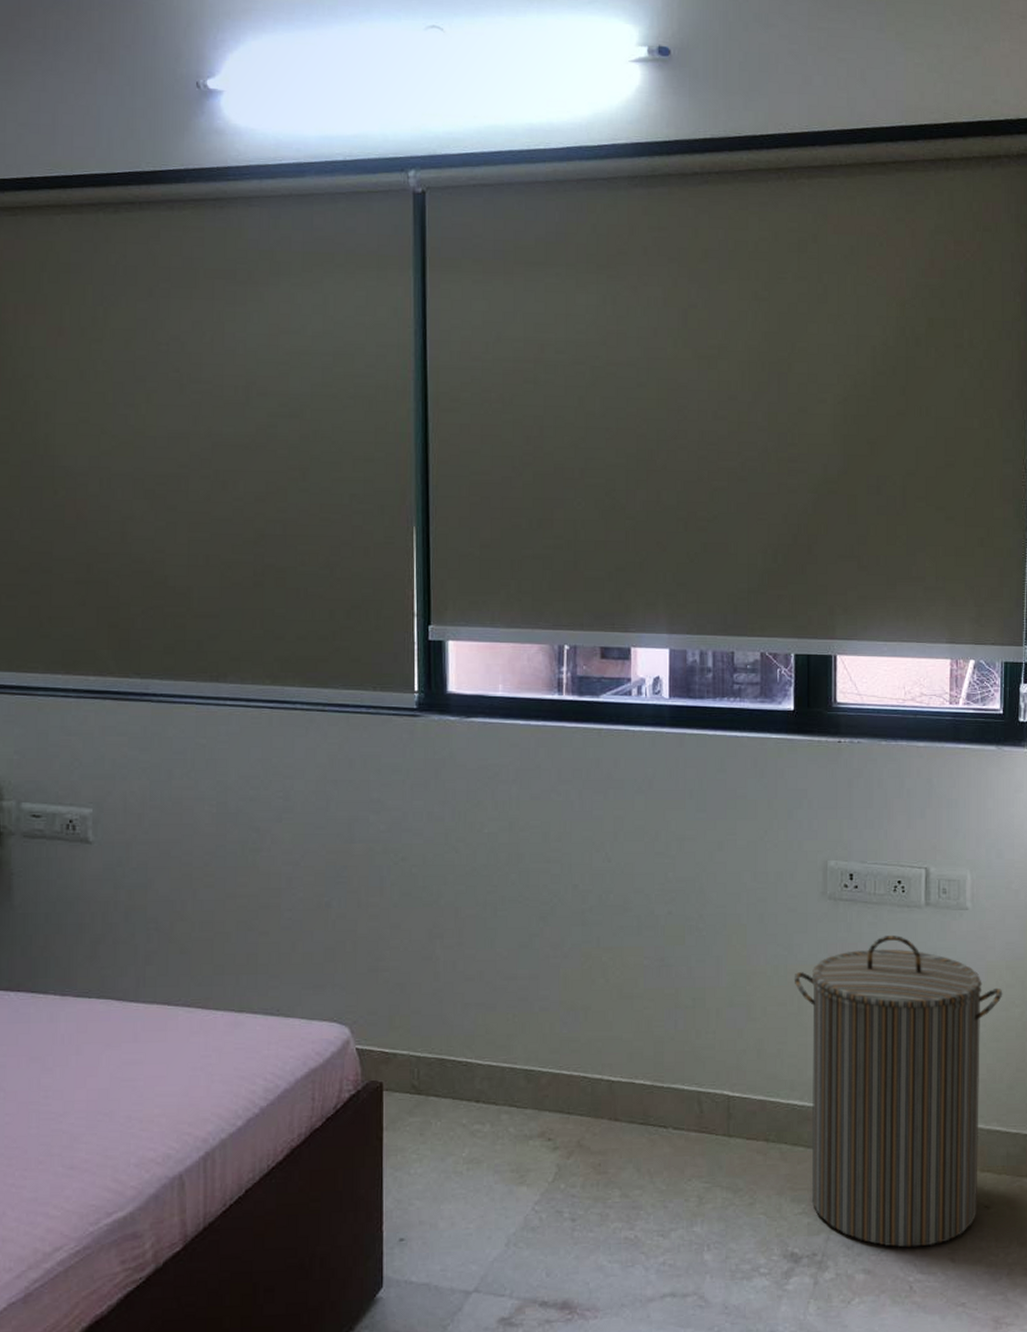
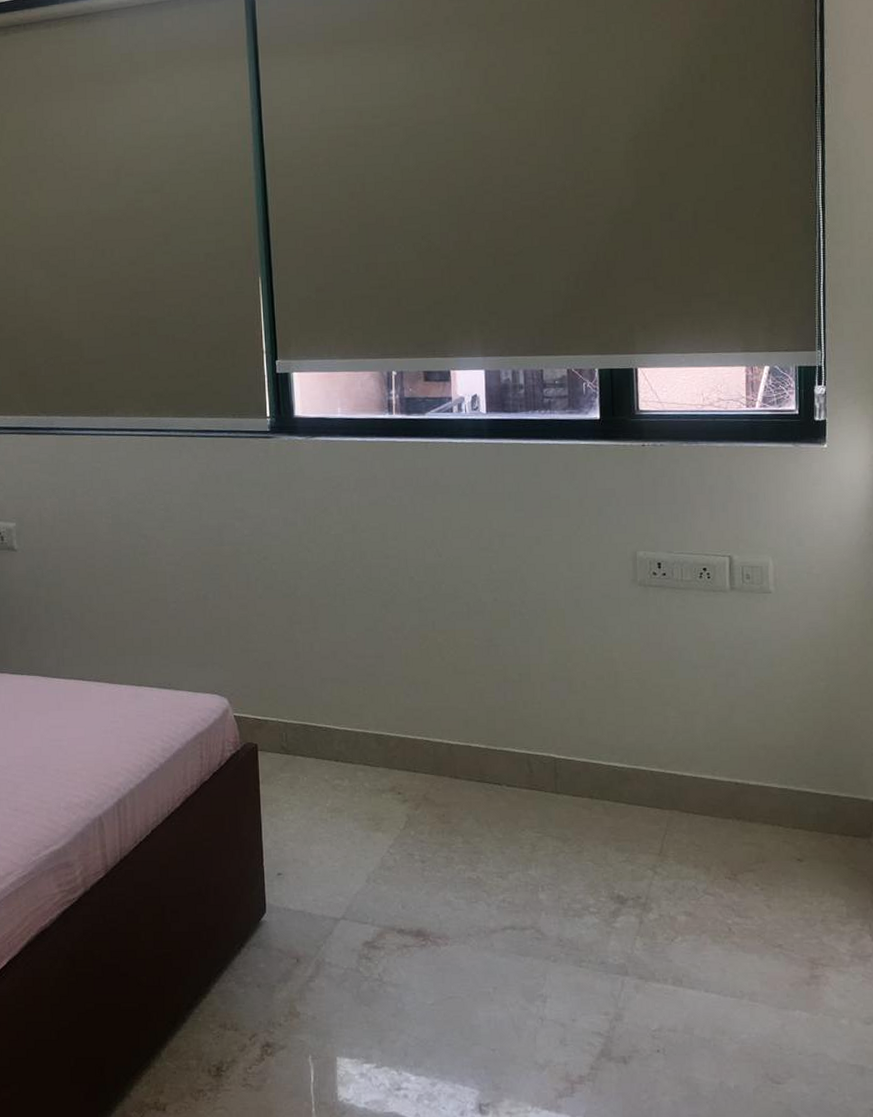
laundry hamper: present [794,935,1003,1248] -> none [609,617,808,894]

